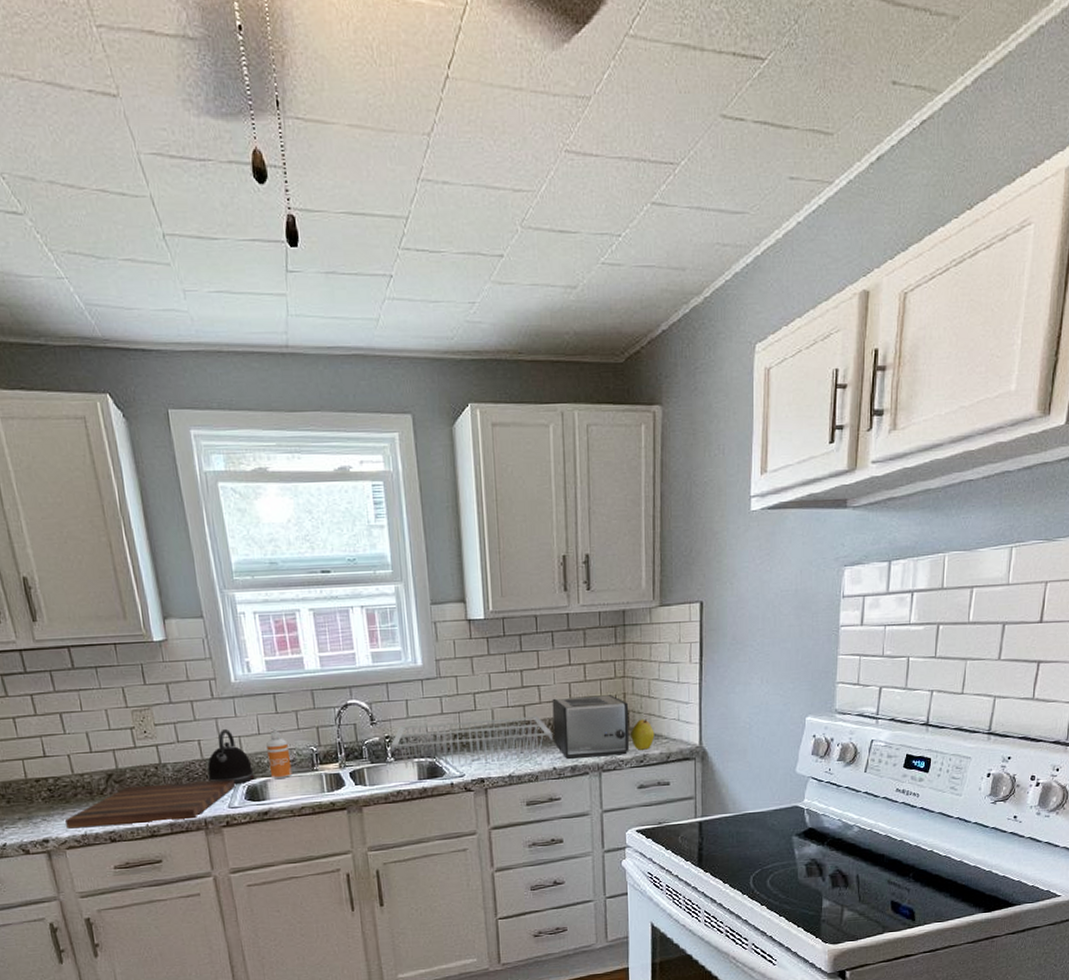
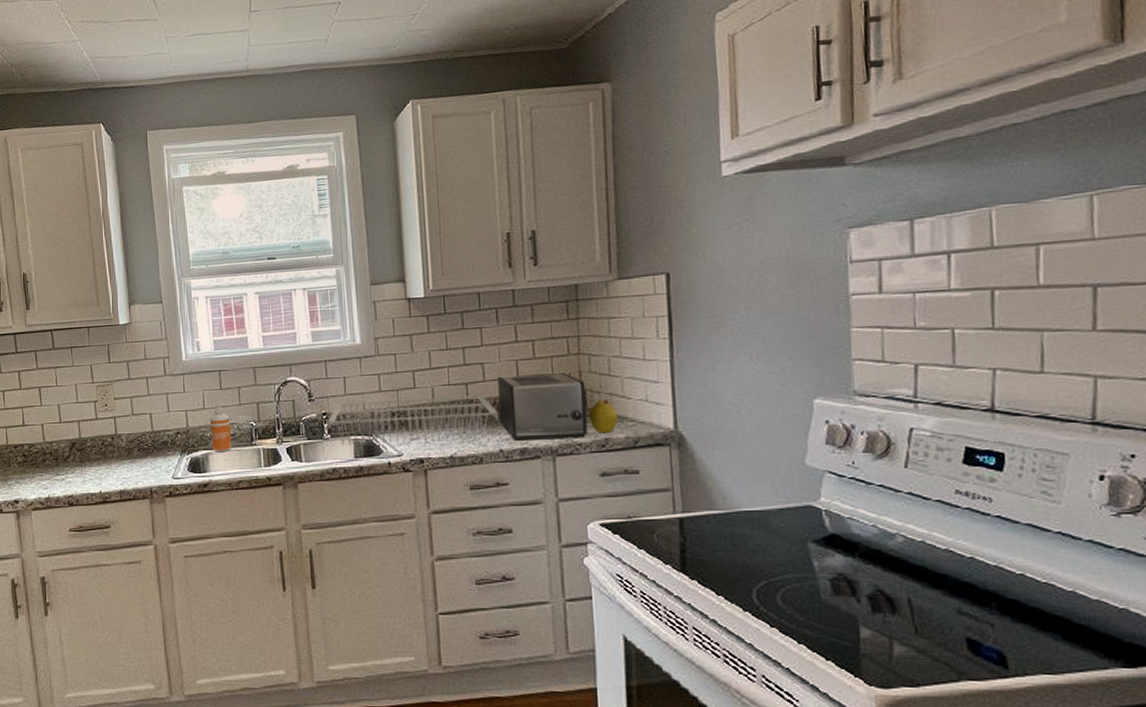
cutting board: present [65,779,236,829] -> none [34,451,180,491]
kettle: present [207,728,255,785] -> none [156,403,198,457]

